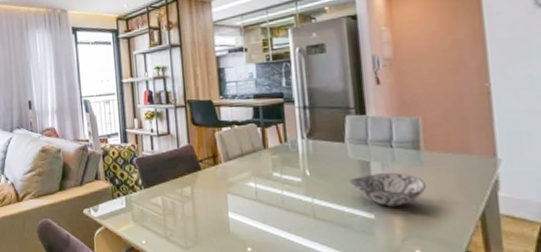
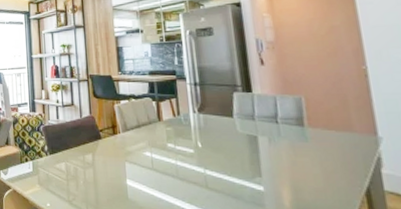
decorative bowl: present [348,172,426,207] -> none [238,146,312,180]

